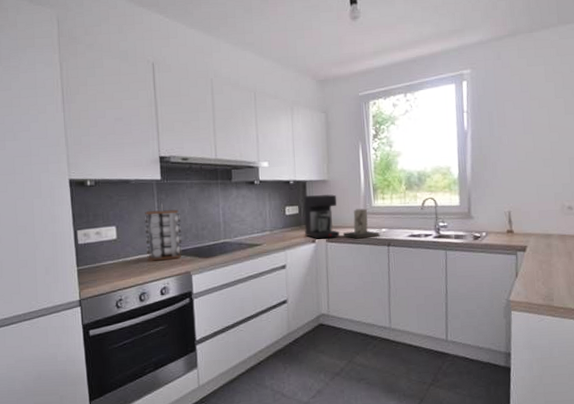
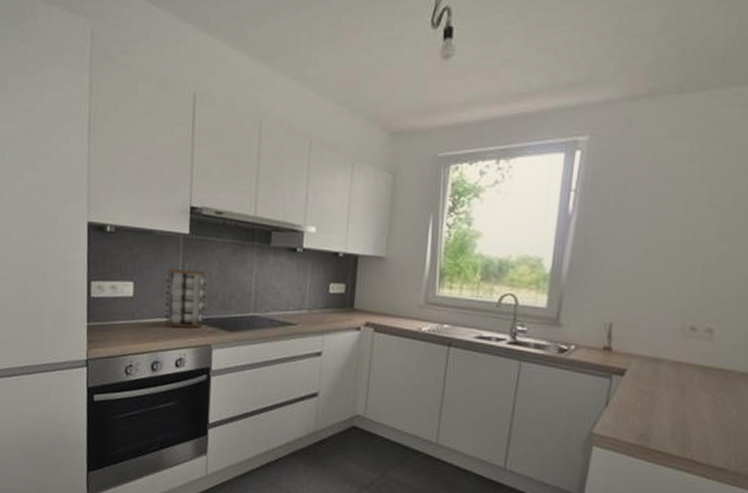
coffee maker: present [303,194,340,239] -> none [349,272,394,328]
paper towel roll: present [343,208,380,239] -> none [394,296,441,334]

